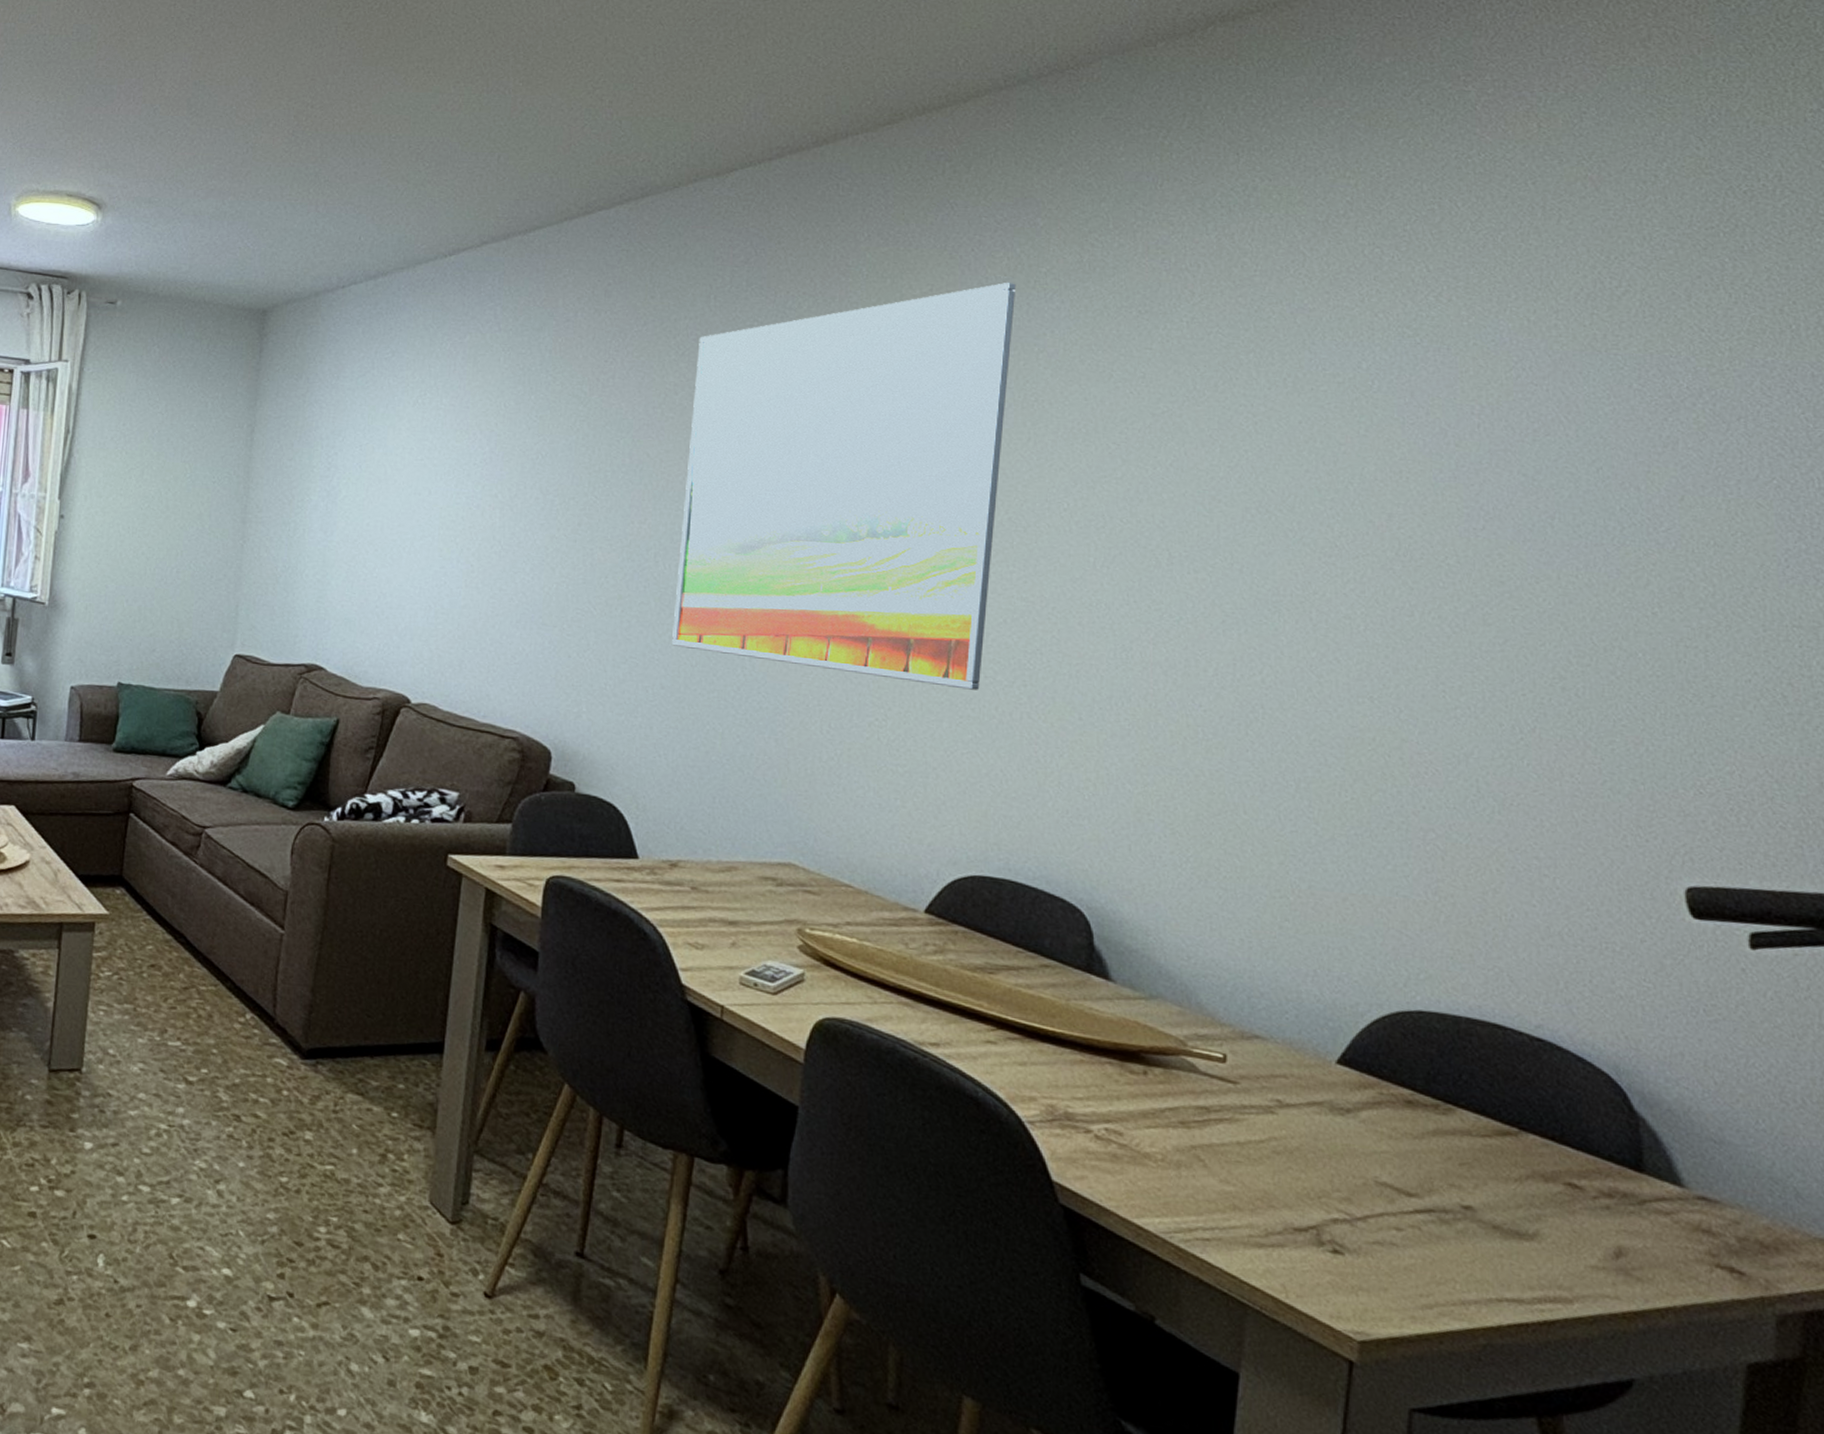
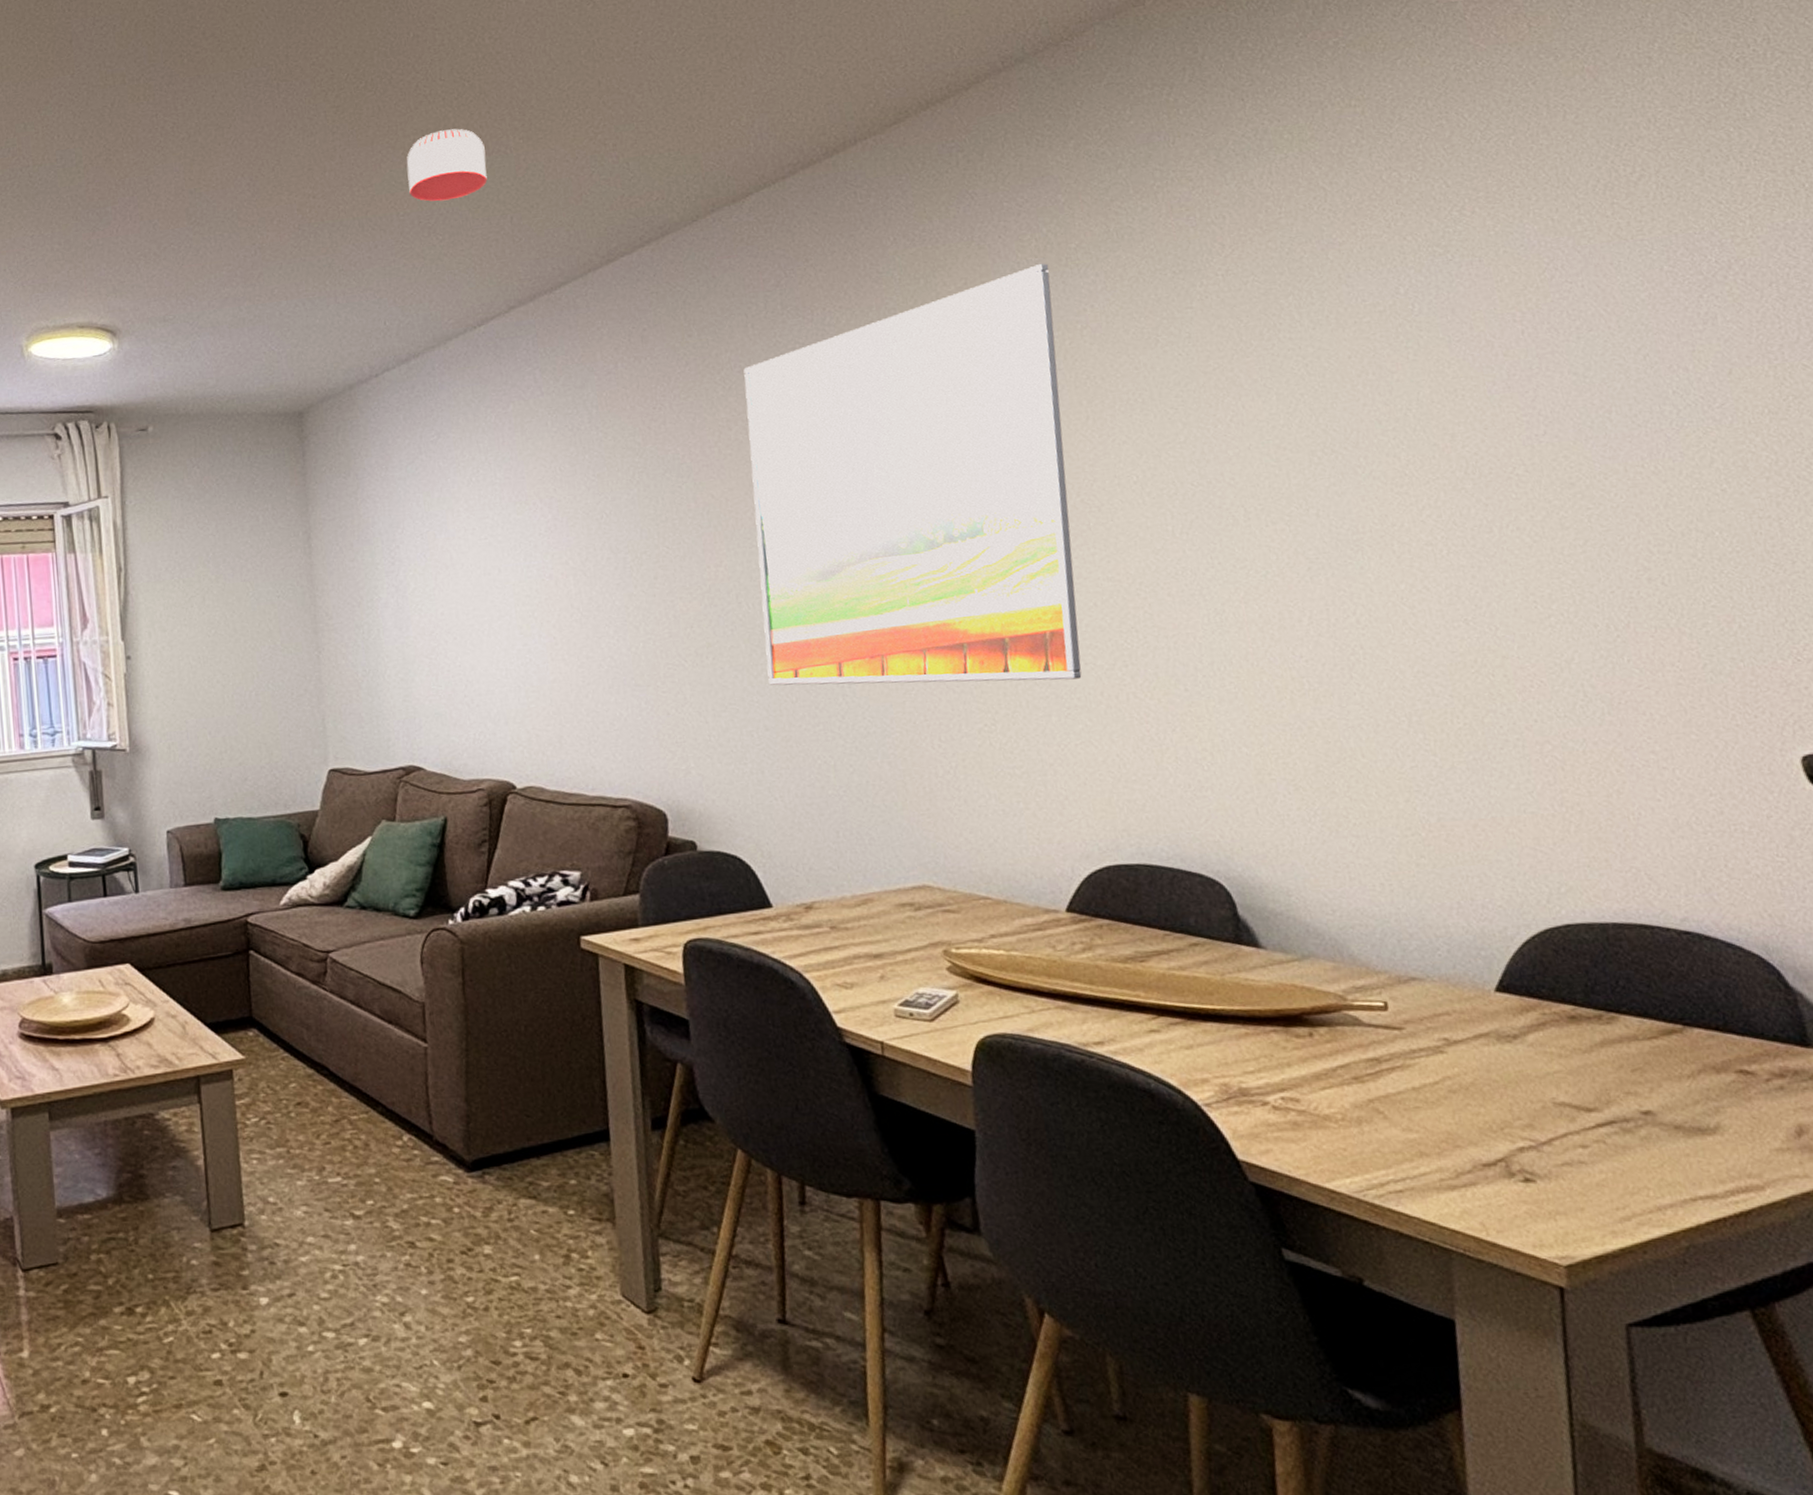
smoke detector: none [405,62,485,130] -> present [406,128,487,202]

